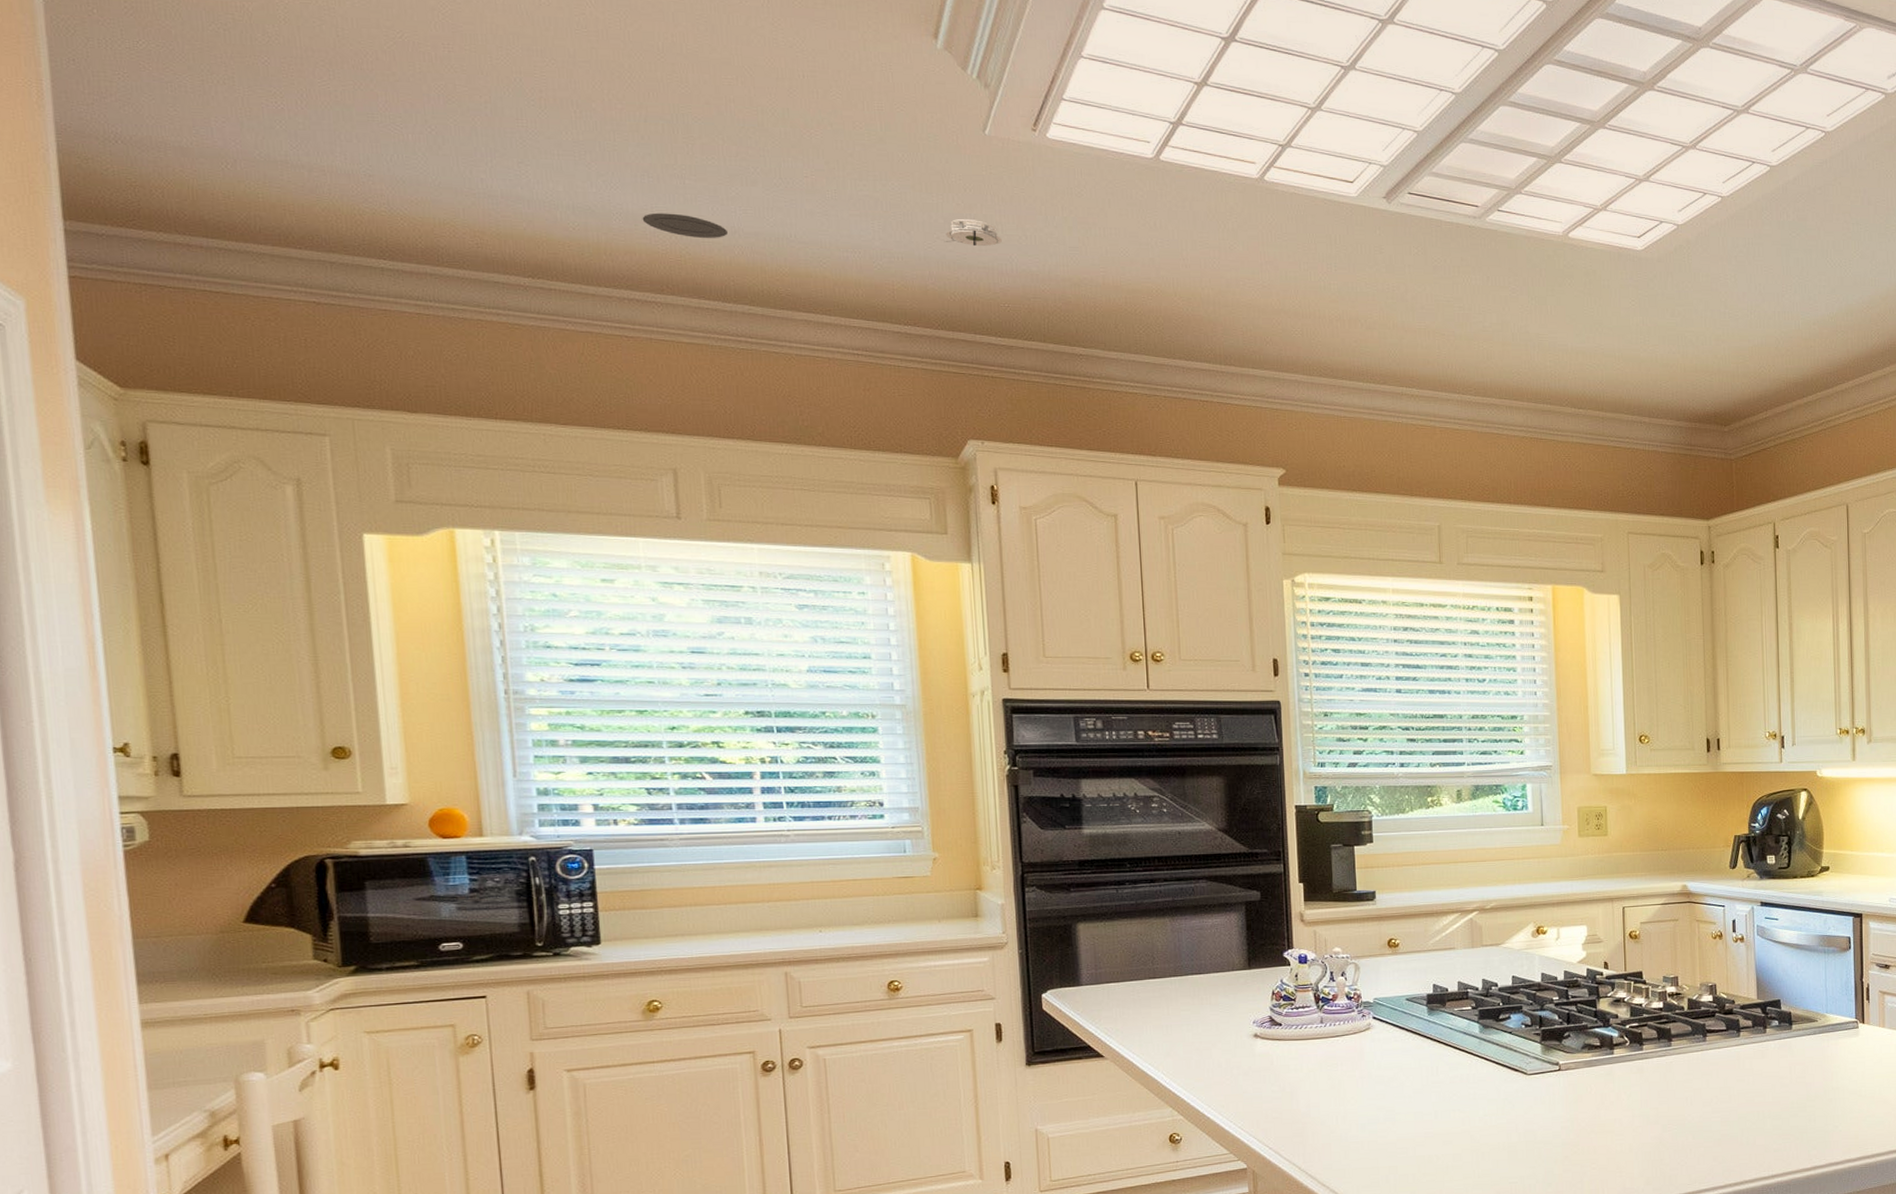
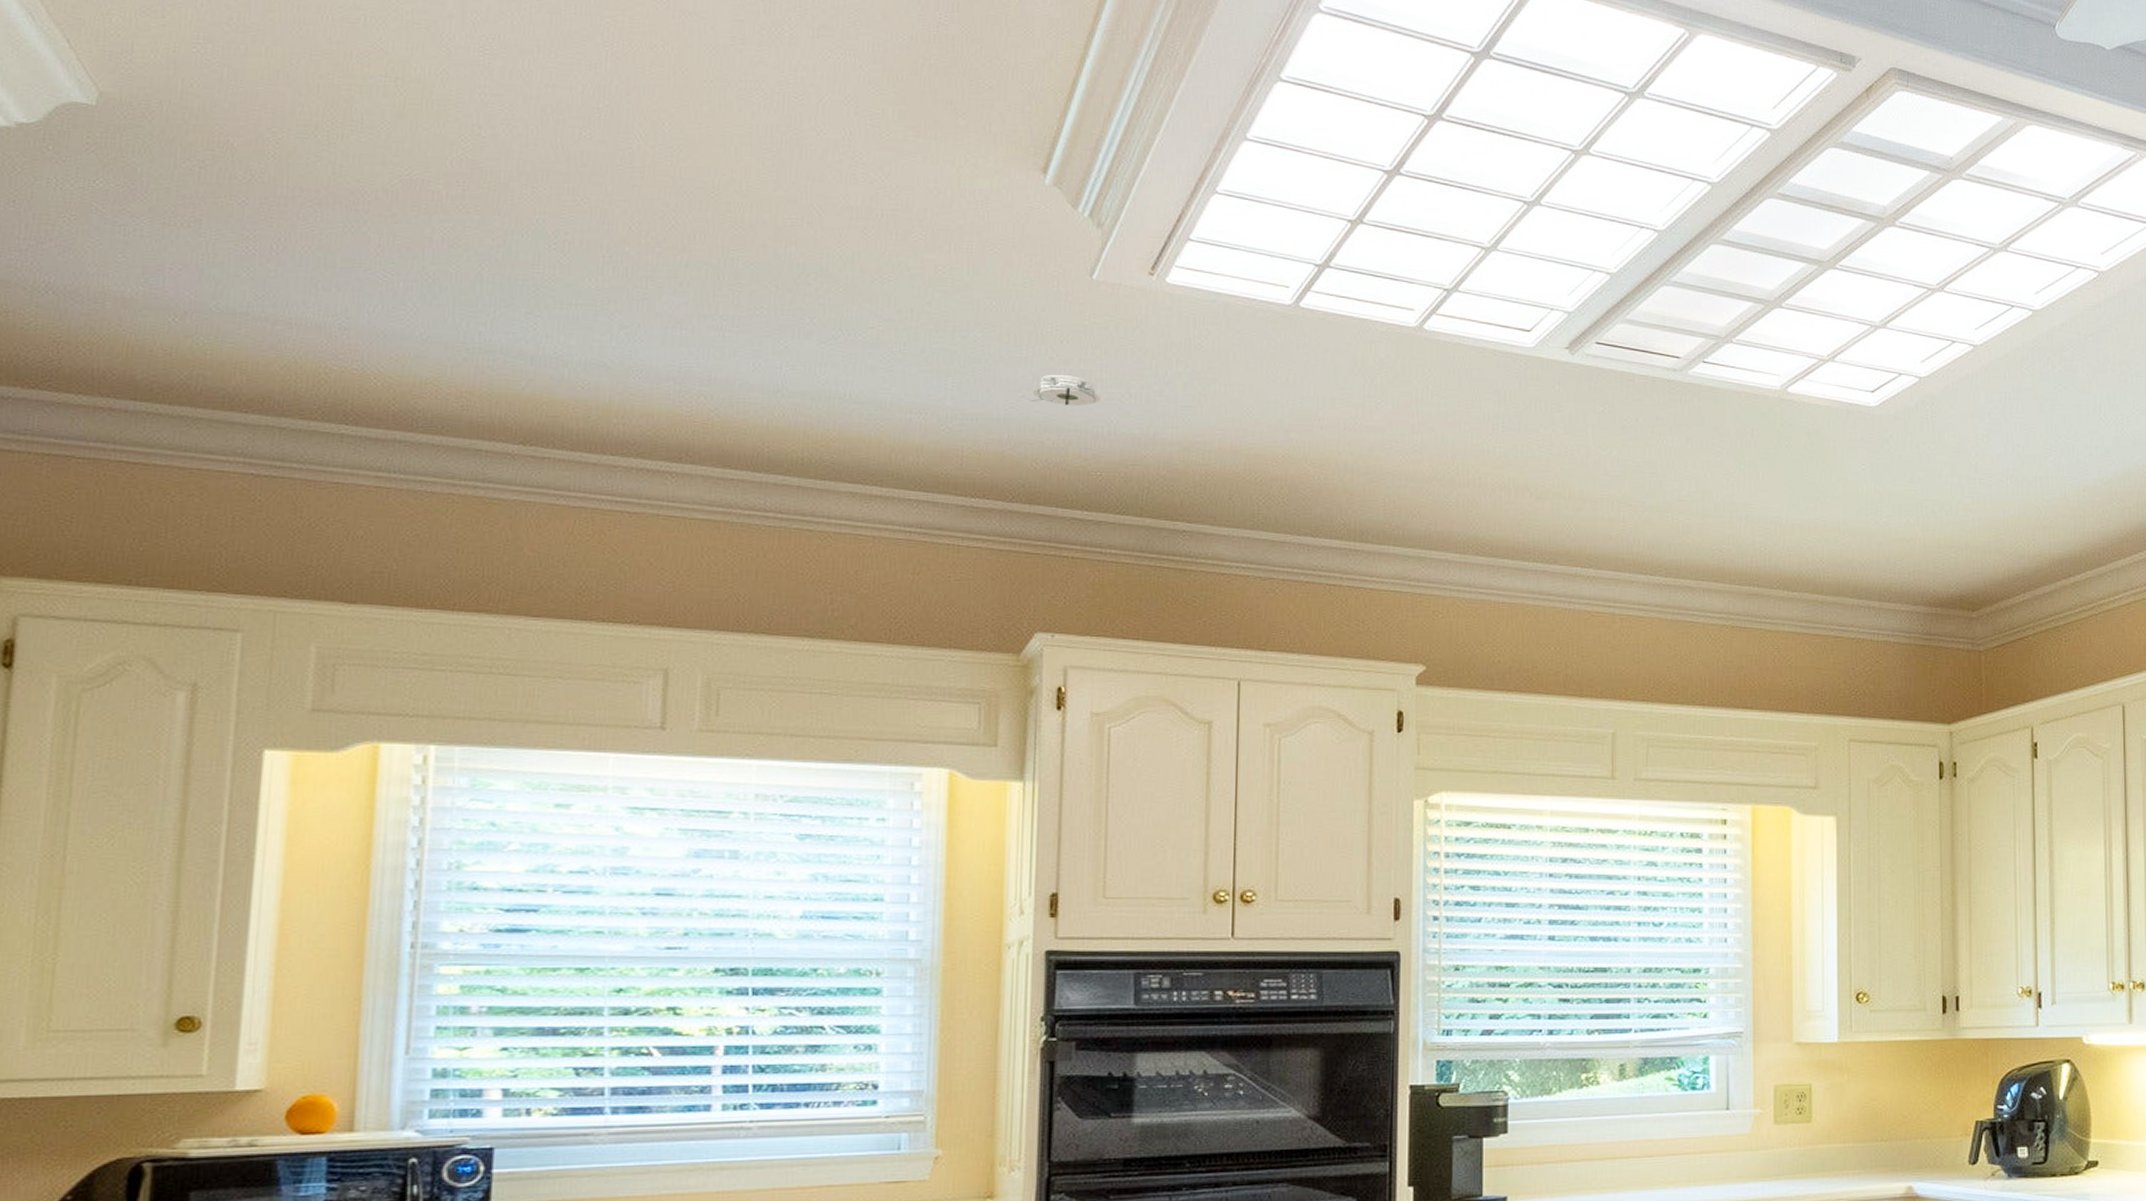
recessed light: present [642,212,727,238] -> none [667,369,768,398]

